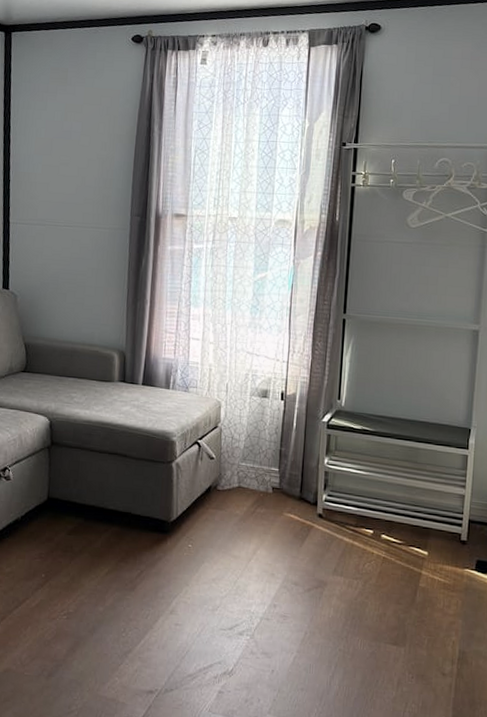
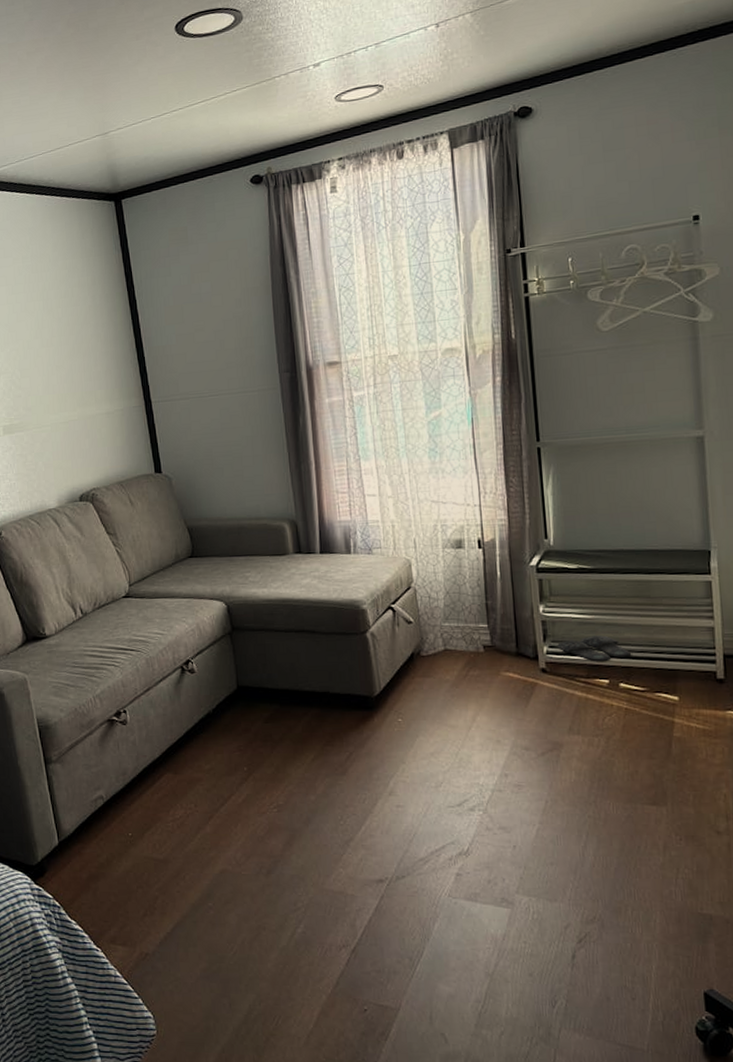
slippers: none [334,490,394,514] -> present [557,635,631,662]

